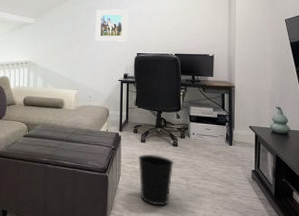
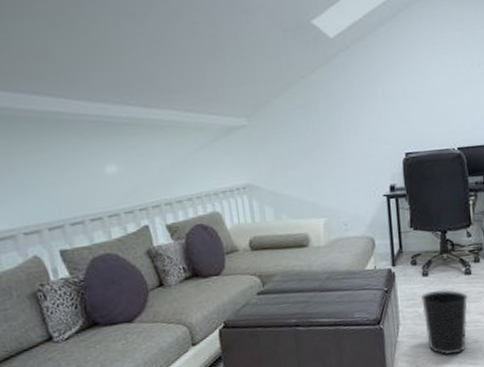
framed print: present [94,9,129,42] -> none [339,89,389,142]

